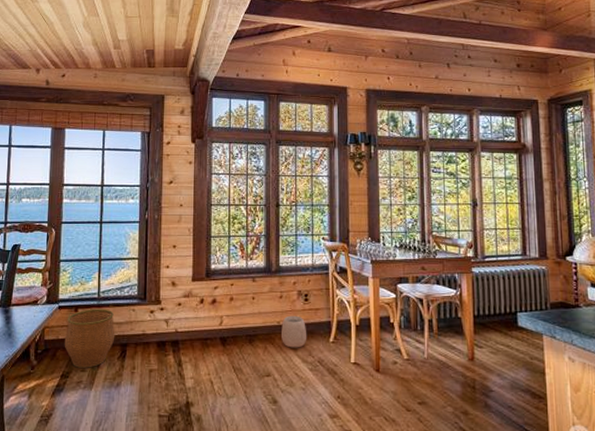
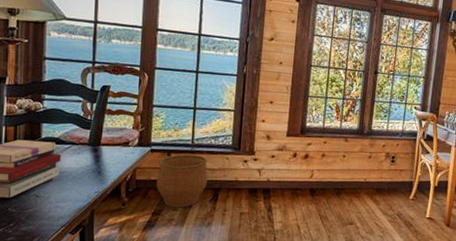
decorative planter: present [282,315,307,348] -> none [366,174,390,203]

